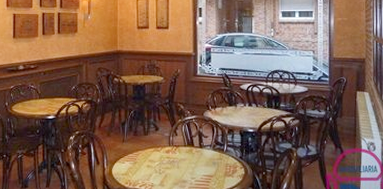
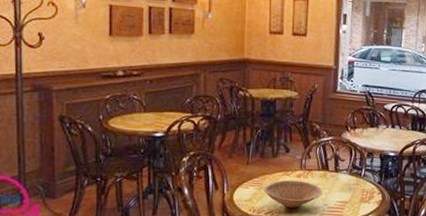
bowl: none [137,155,189,182] -> present [263,179,322,209]

